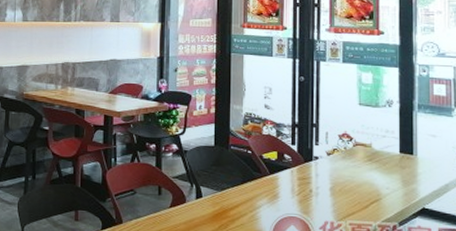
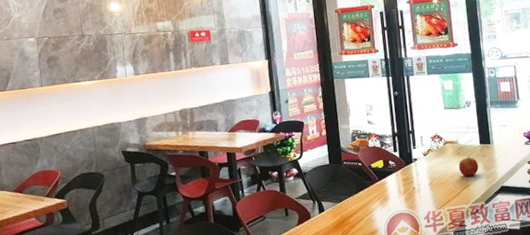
apple: none [369,165,395,190] -> present [458,156,479,177]

